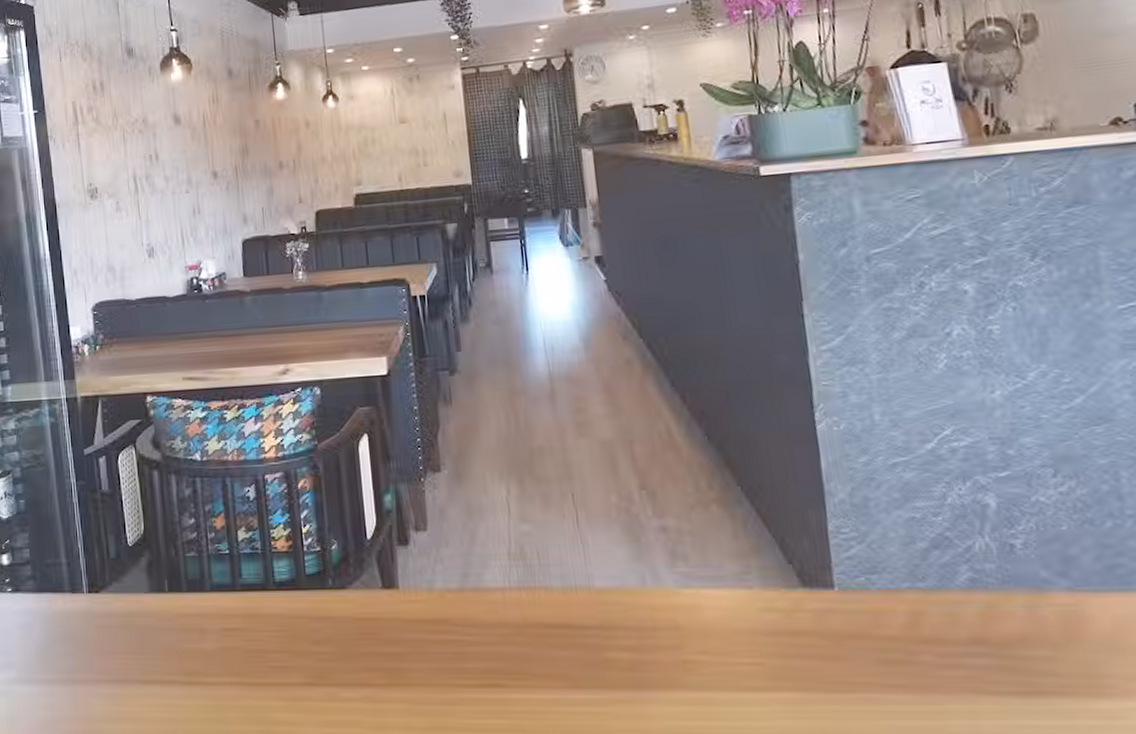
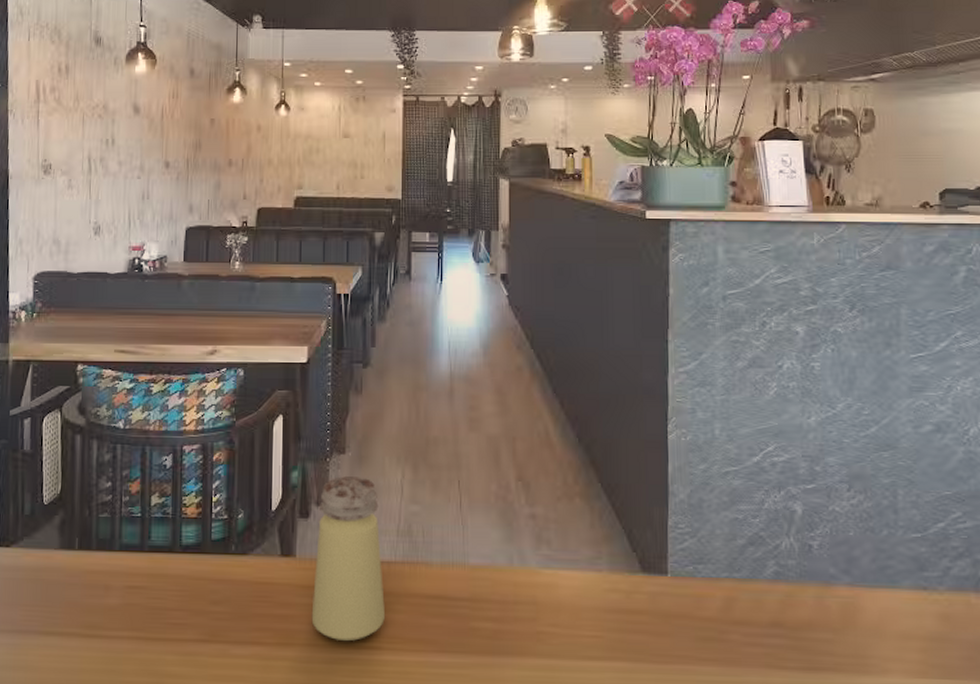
saltshaker: none [419,496,505,680] -> present [311,476,385,642]

